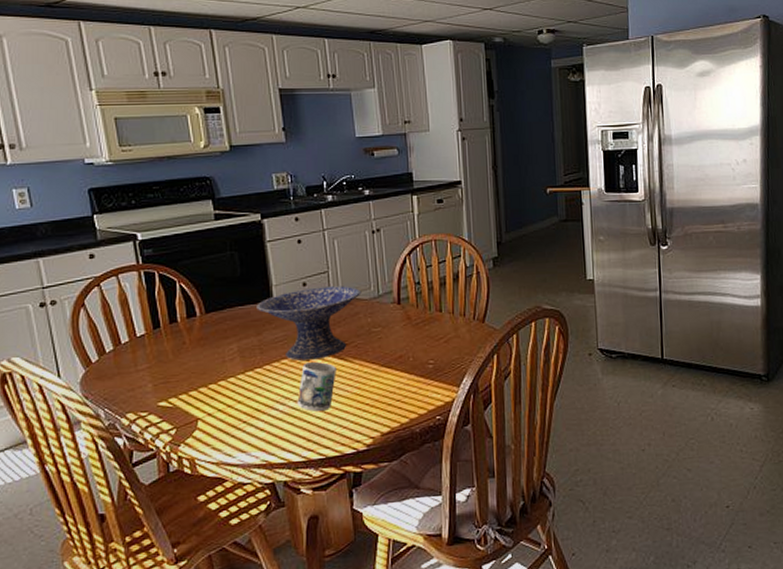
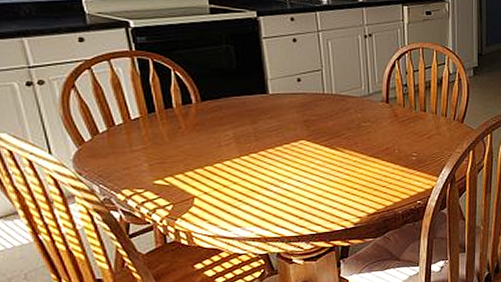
decorative bowl: present [256,286,362,361] -> none [252,83,353,148]
mug: present [297,361,336,412] -> none [290,149,328,194]

